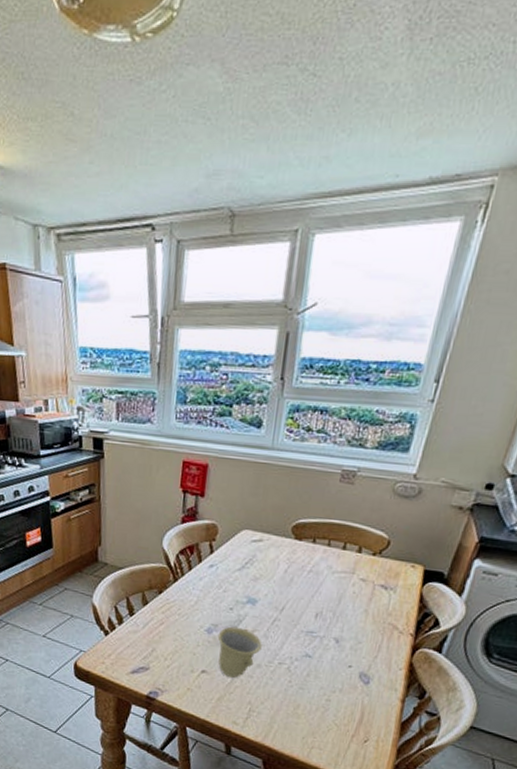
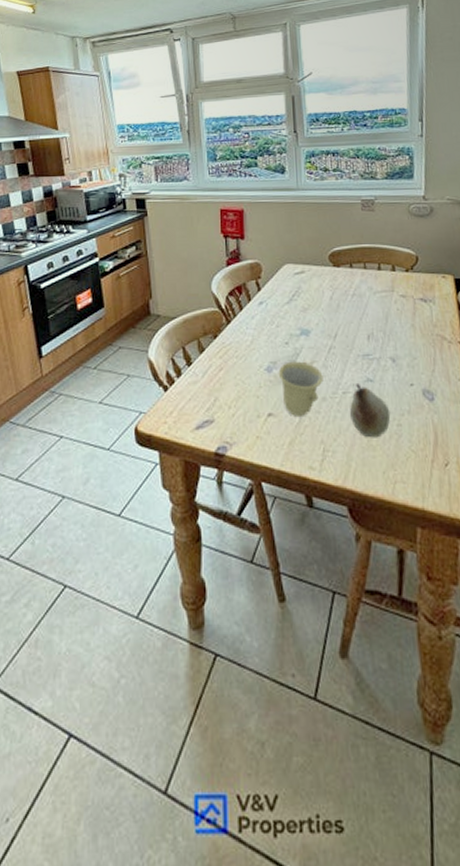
fruit: none [281,657,322,708] -> present [350,384,391,438]

